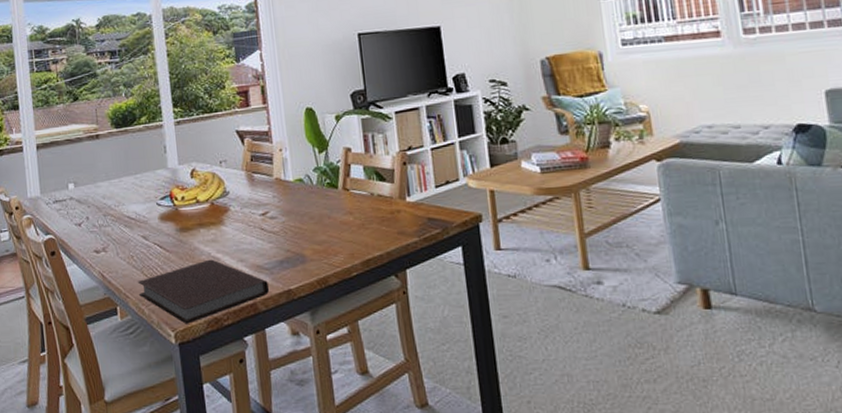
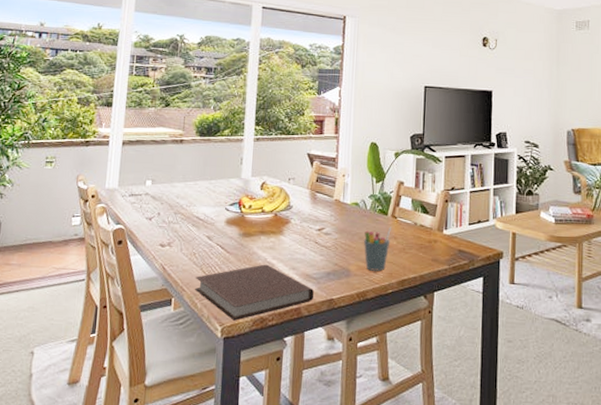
pen holder: none [314,201,346,254] -> present [363,227,391,271]

